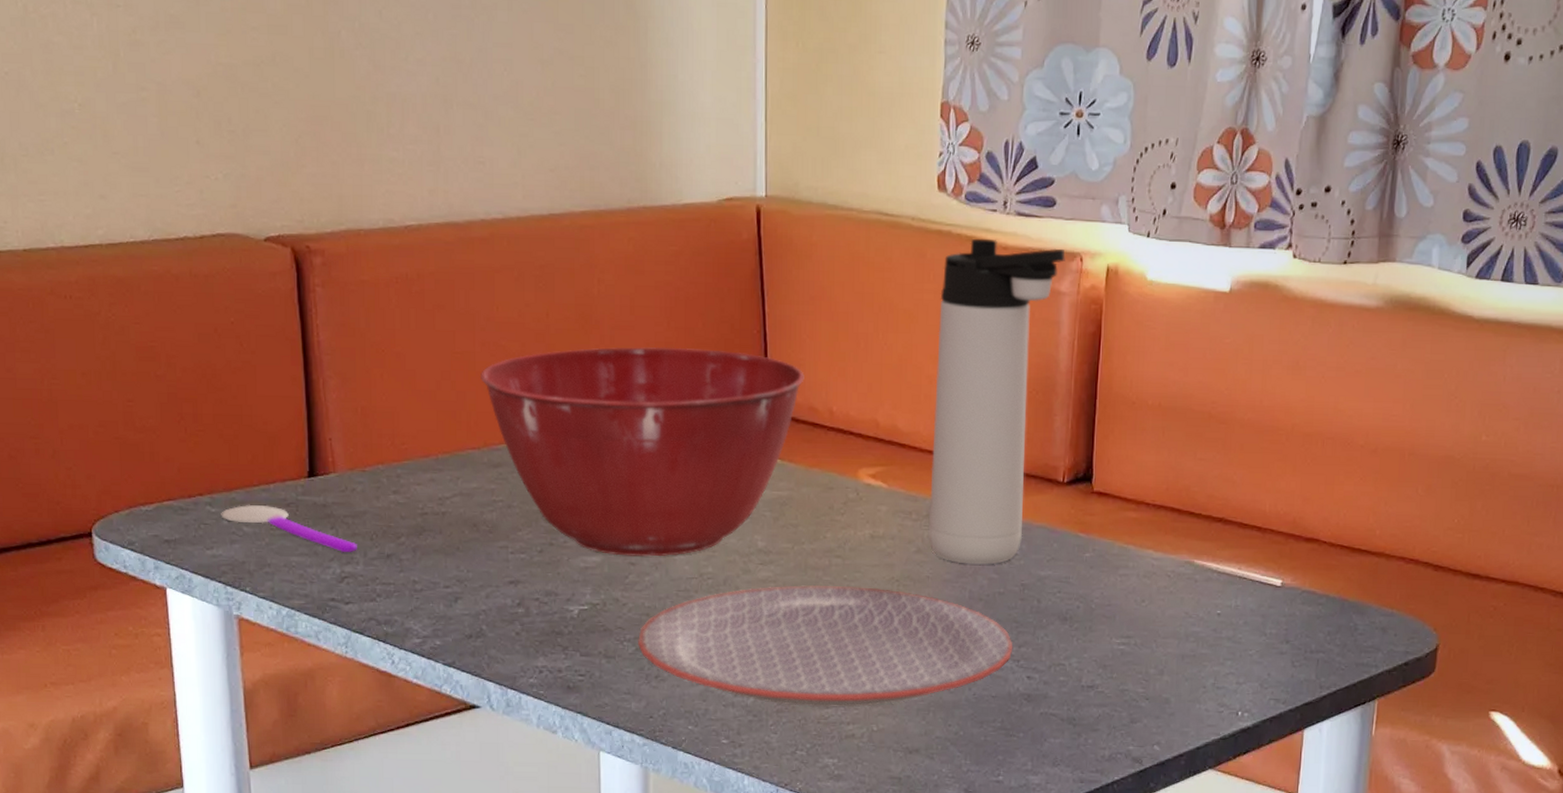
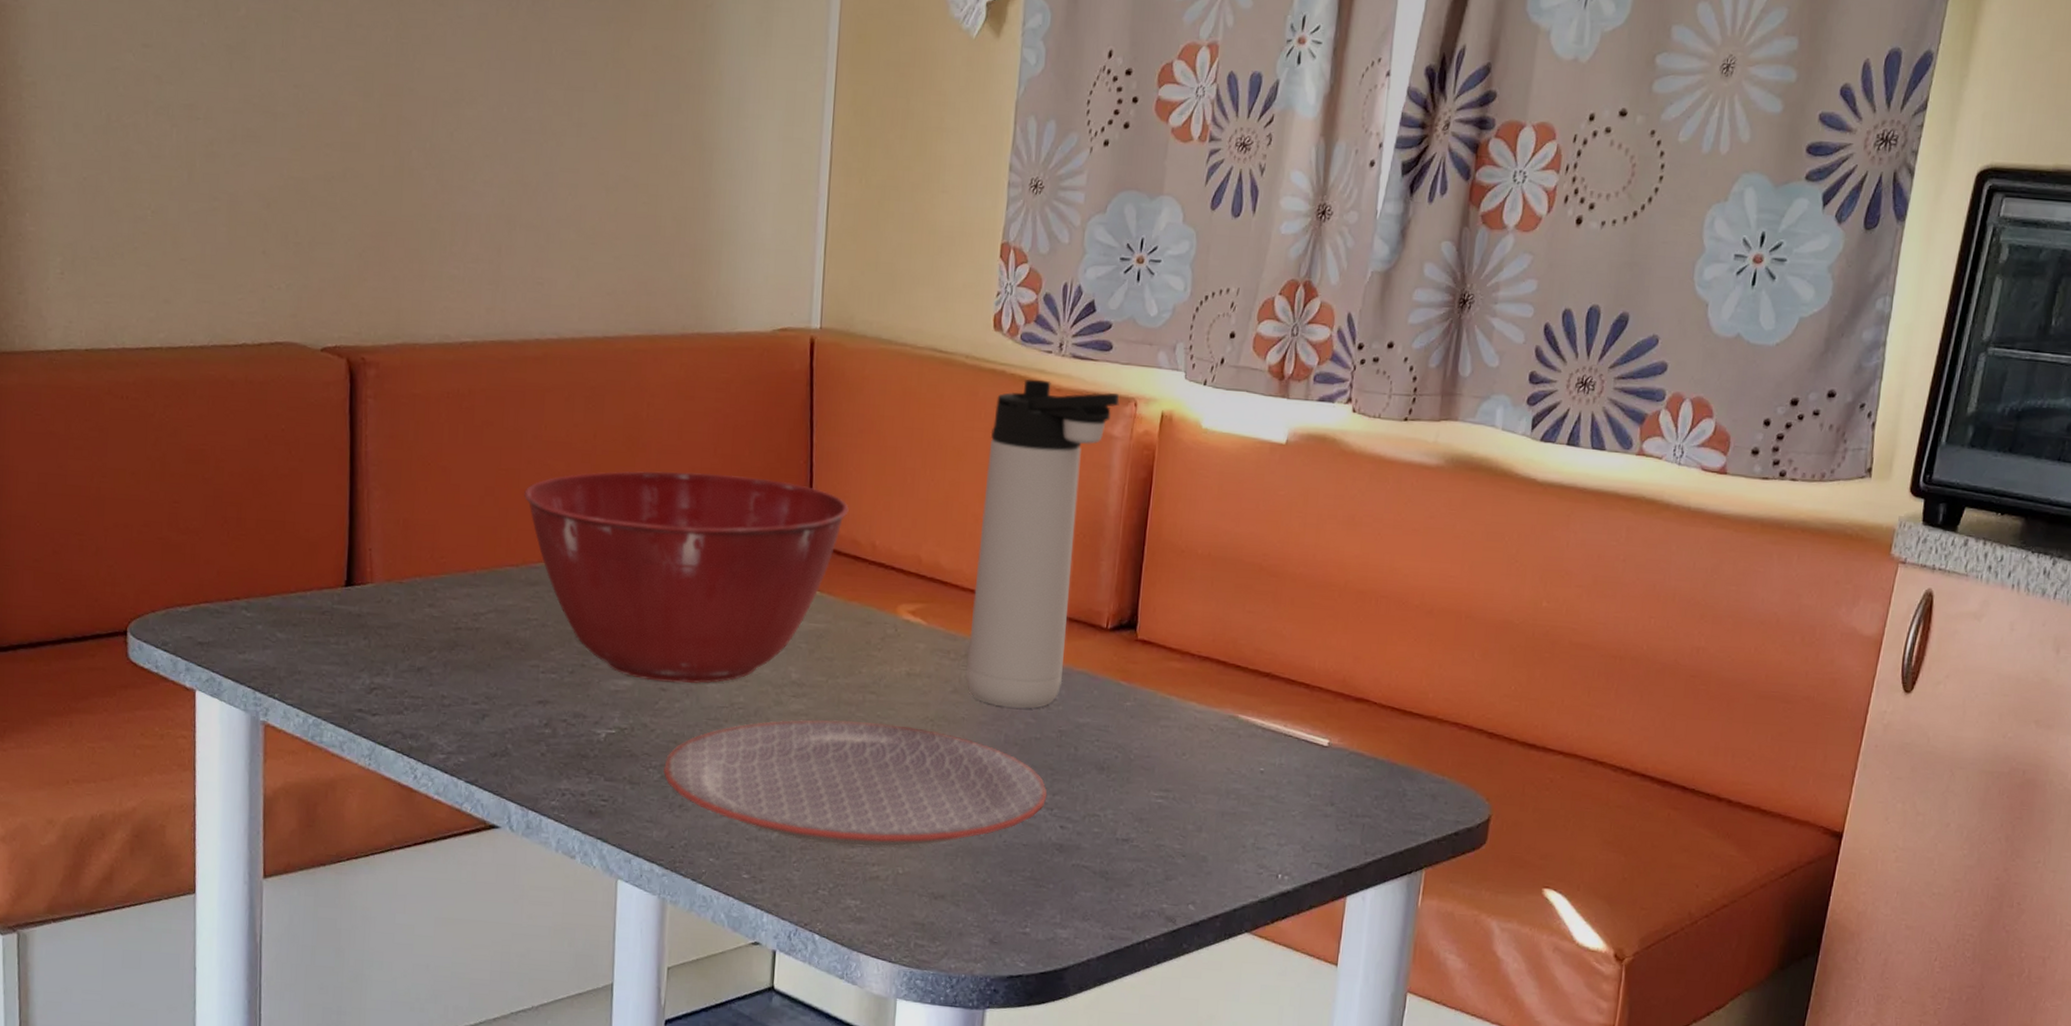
spoon: present [221,504,357,553] -> none [256,610,389,664]

